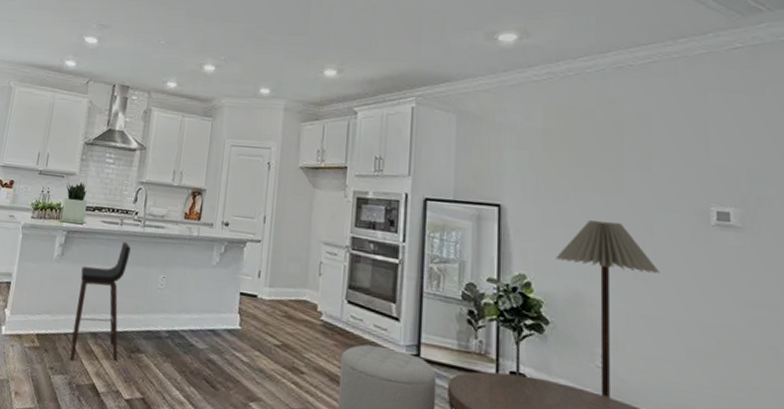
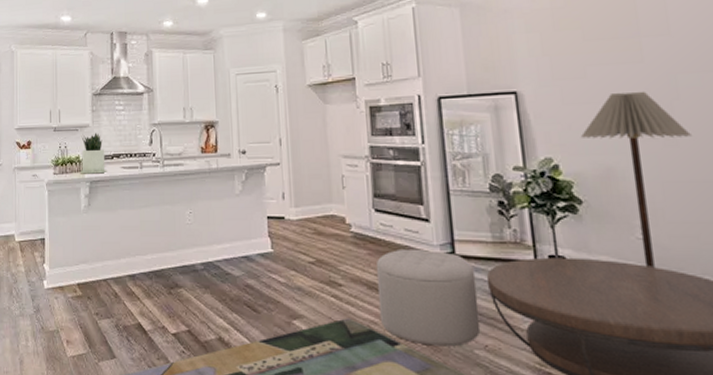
bar stool: present [70,241,131,362] -> none [110,184,159,304]

